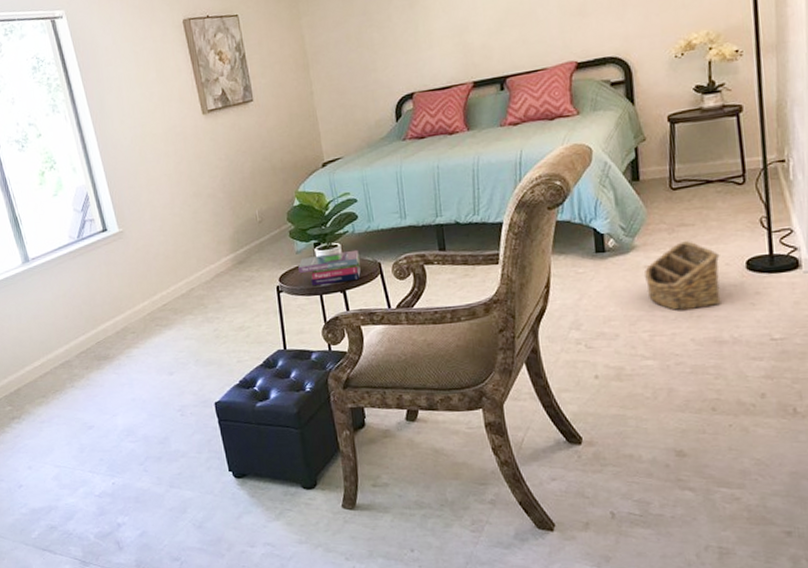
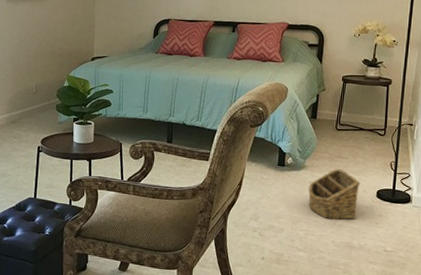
books: present [298,249,361,286] -> none [58,128,108,153]

